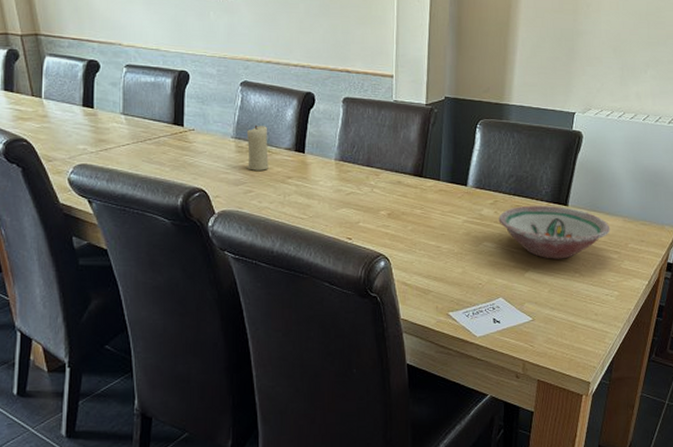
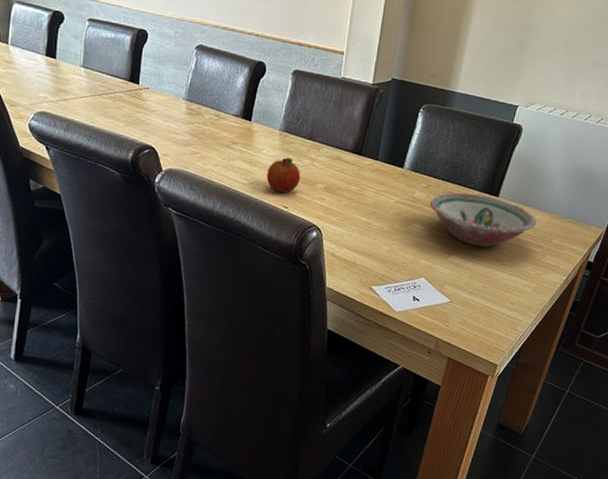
candle: present [246,125,269,171] -> none [195,89,218,134]
fruit: none [326,187,362,224] -> present [266,157,301,193]

